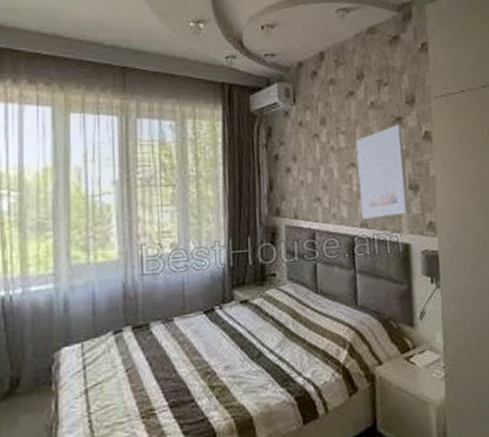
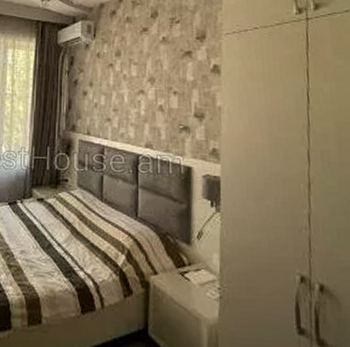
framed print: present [356,124,409,219] -> none [146,58,193,141]

